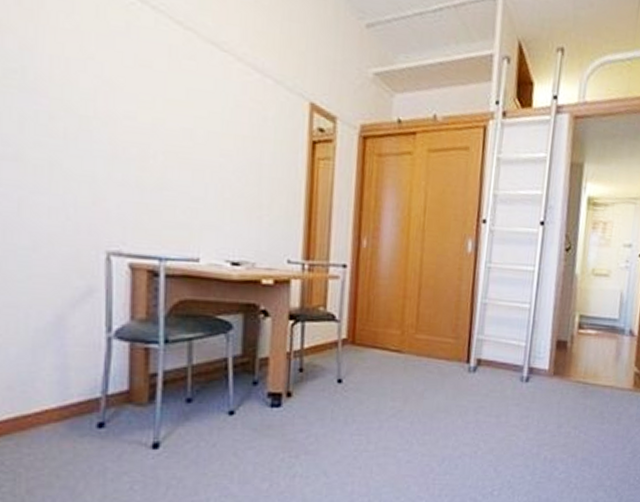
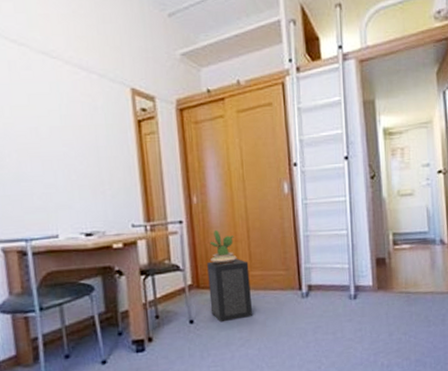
speaker: none [363,316,415,387] -> present [207,258,253,323]
potted cactus: none [372,280,403,322] -> present [209,229,237,264]

